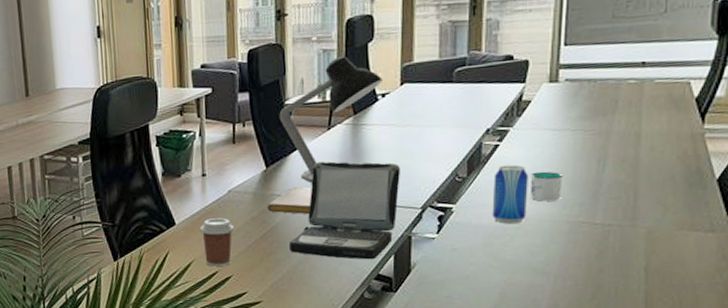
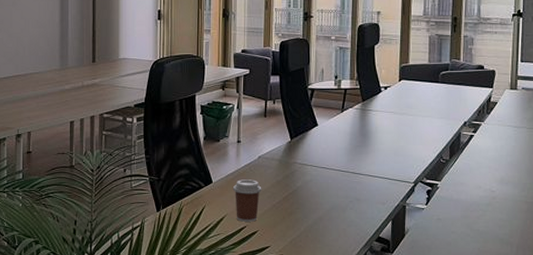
notebook: present [268,187,313,215] -> none [291,158,328,182]
desk lamp: present [279,56,383,182] -> none [303,54,385,154]
laptop: present [289,161,400,260] -> none [307,138,398,224]
beer can: present [492,165,528,225] -> none [469,152,496,201]
mug: present [530,171,563,202] -> none [497,159,522,184]

